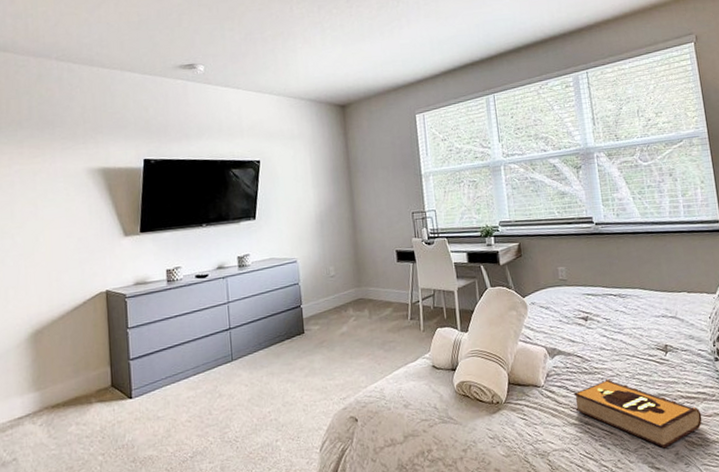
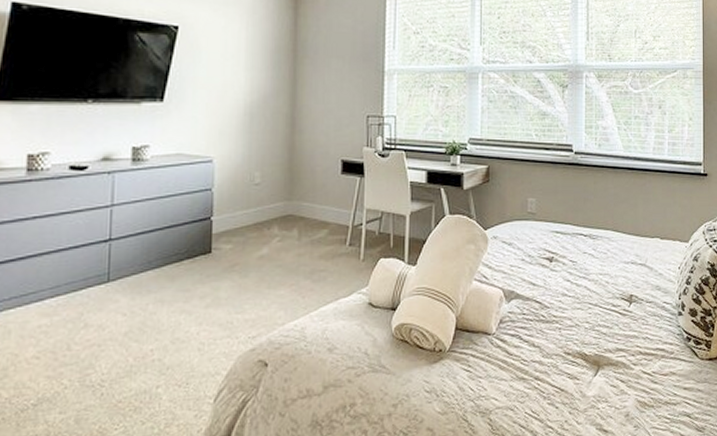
hardback book: present [573,379,702,448] -> none [526,329,657,409]

